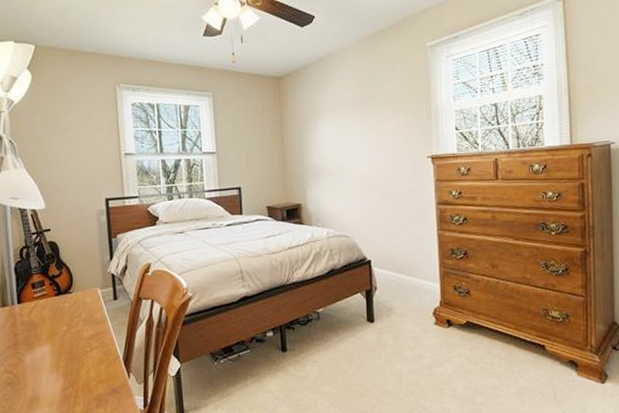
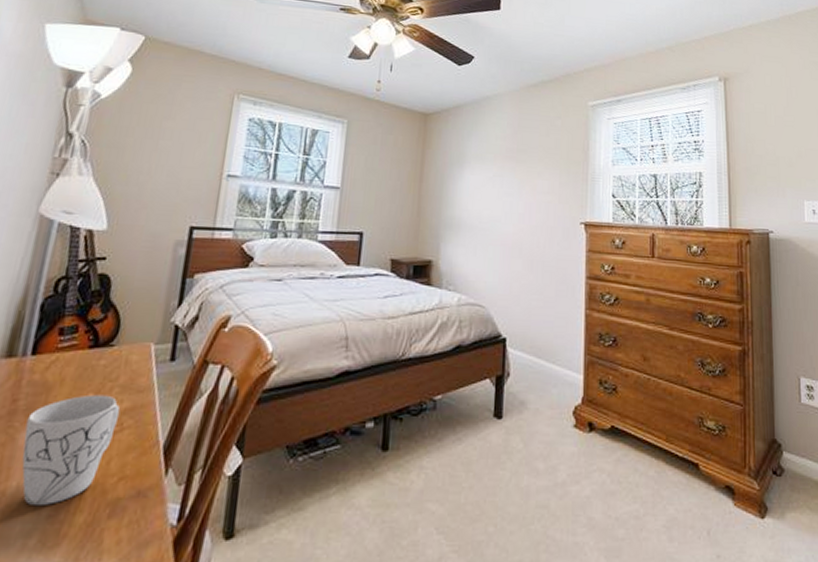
mug: none [27,327,88,402] -> present [22,394,121,505]

